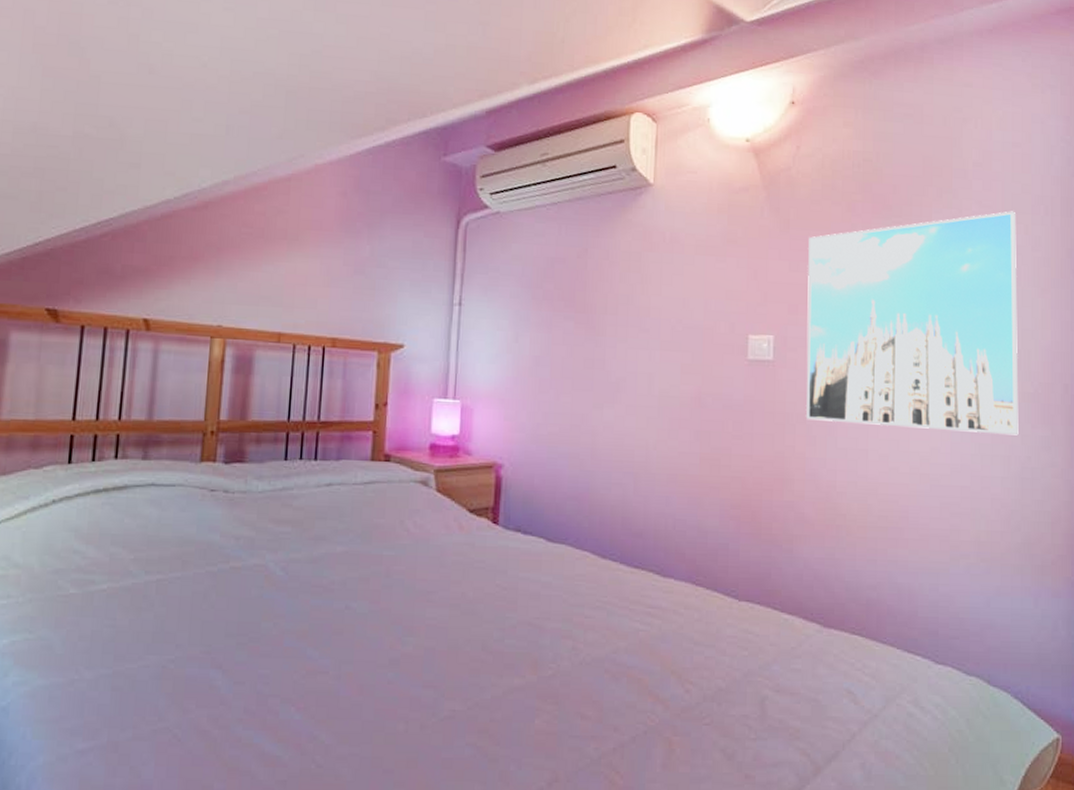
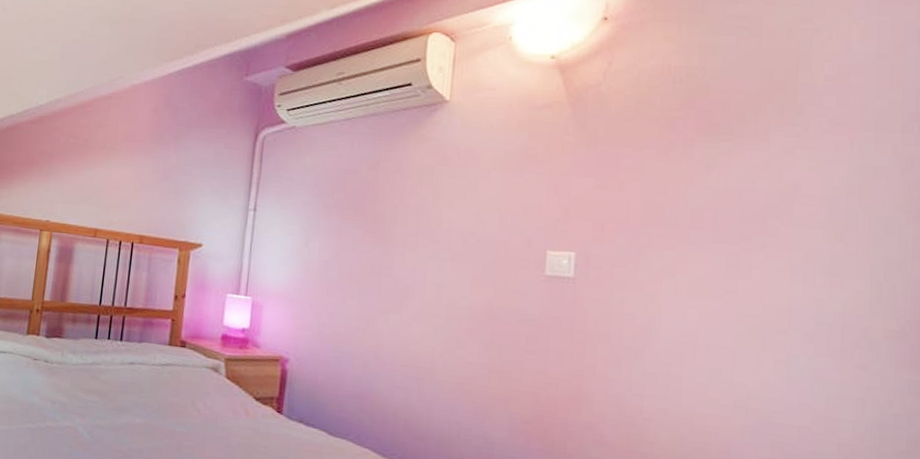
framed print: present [806,211,1019,436] -> none [610,129,881,377]

